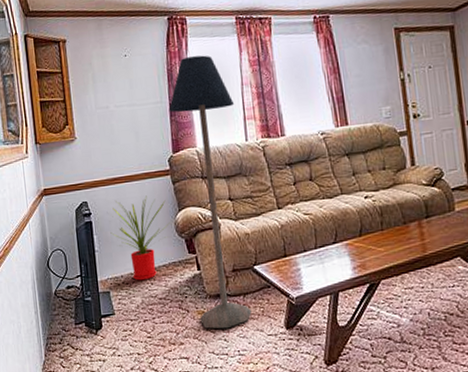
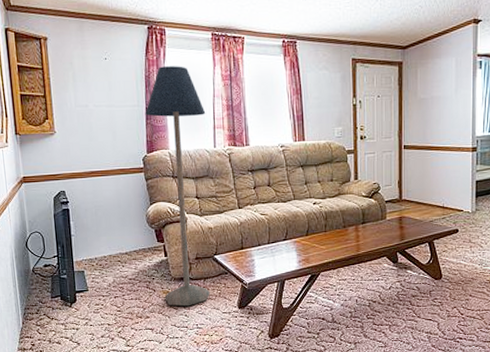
house plant: present [110,195,170,281] -> none [86,189,141,263]

